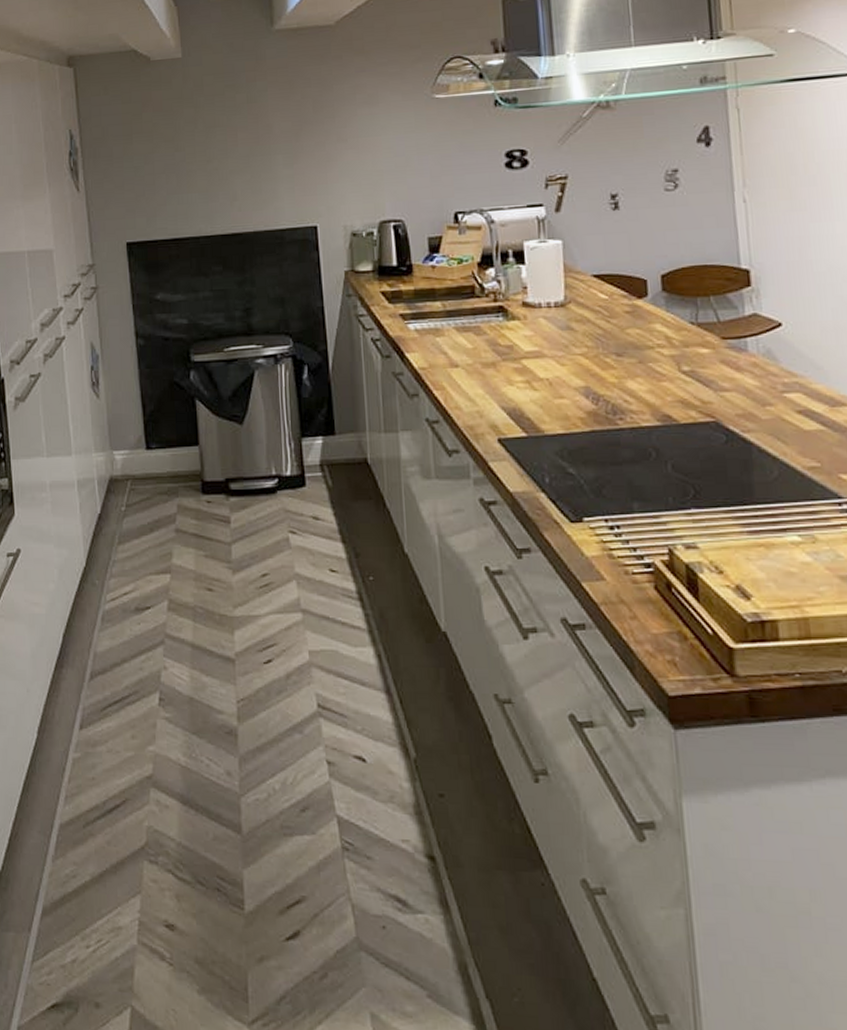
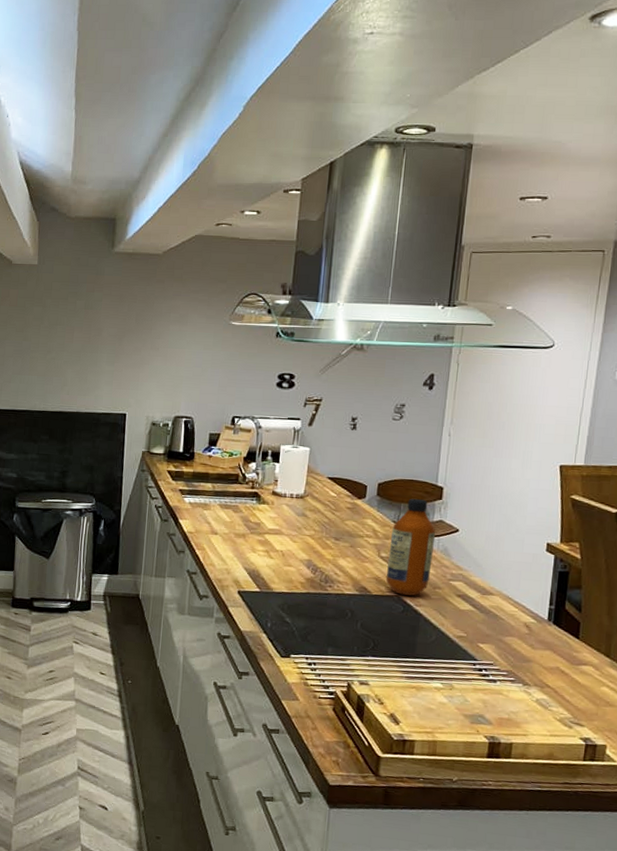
bottle: none [691,288,755,419] -> present [386,498,436,596]

